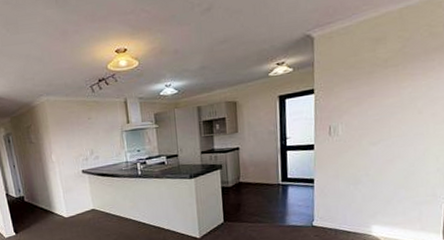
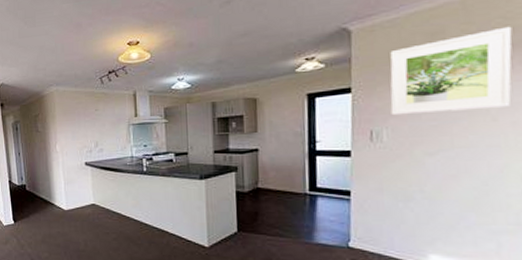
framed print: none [344,33,435,112] -> present [390,26,512,116]

